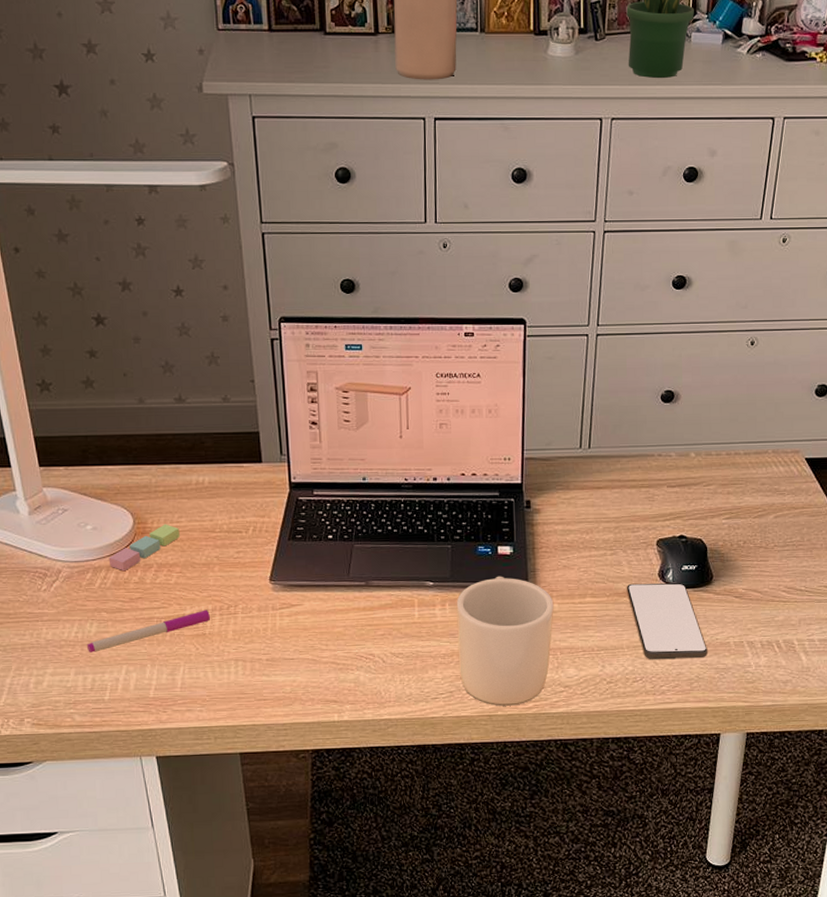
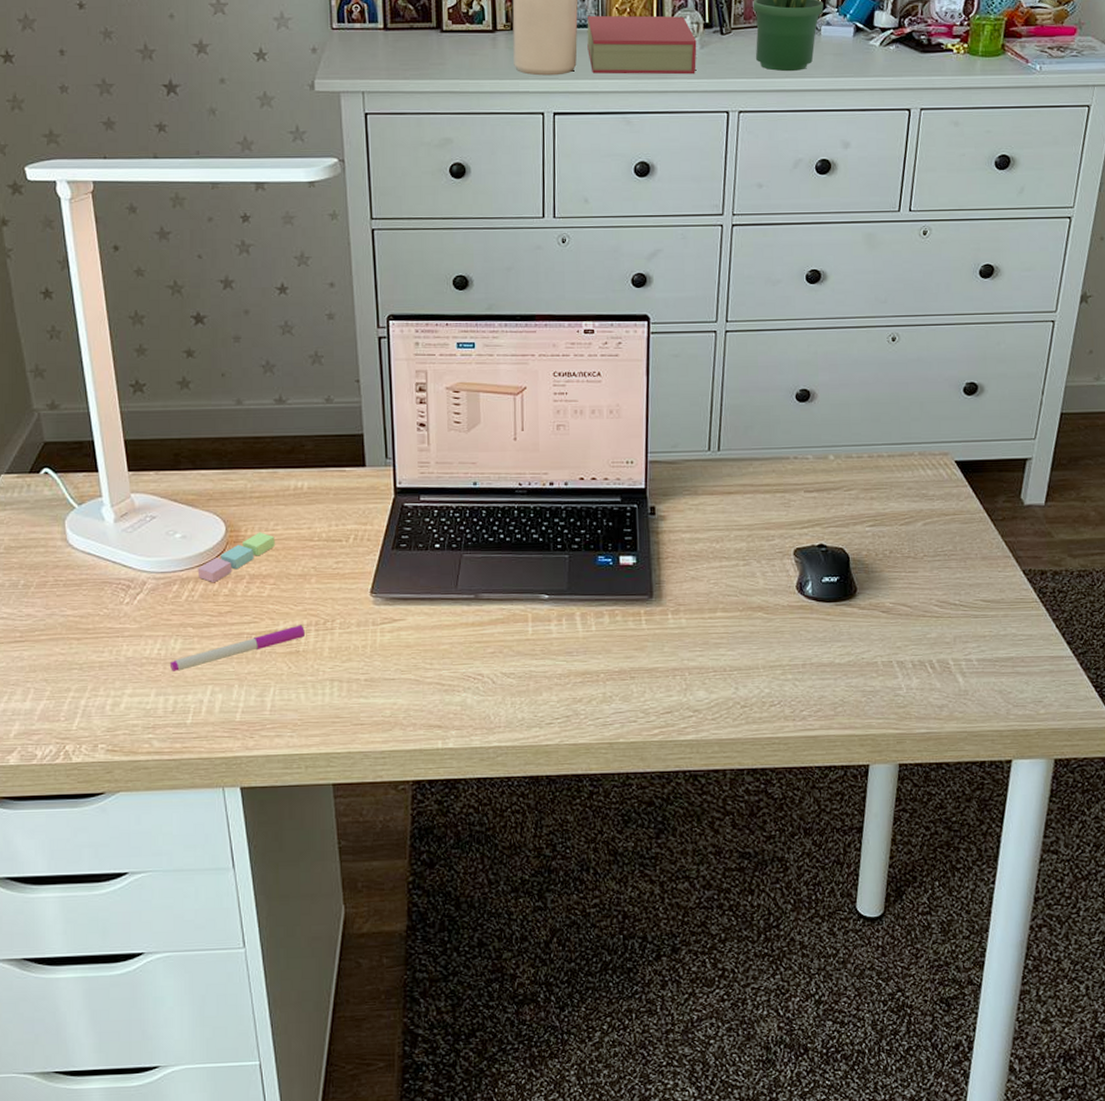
mug: present [456,576,554,706] -> none [574,588,682,733]
book: none [466,19,572,81] -> present [587,15,697,75]
smartphone: present [626,583,709,660] -> none [761,596,854,682]

